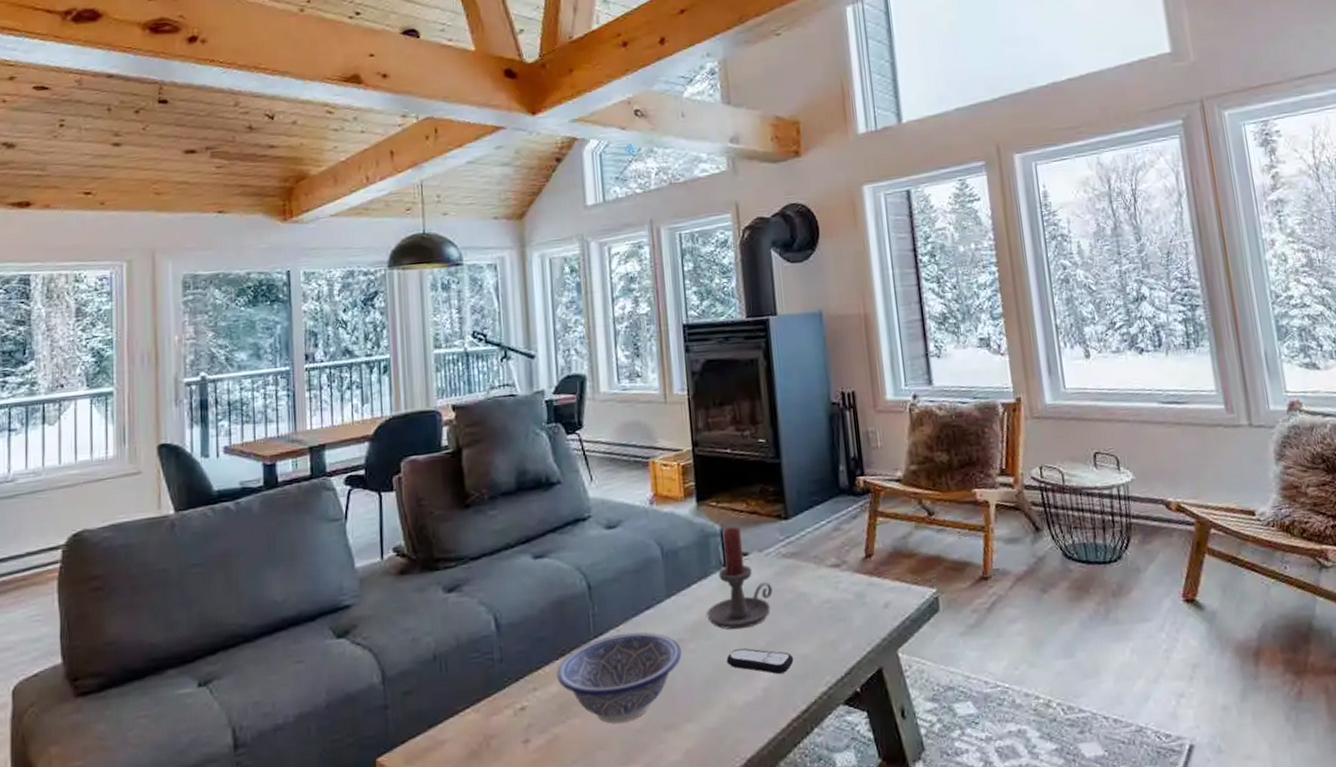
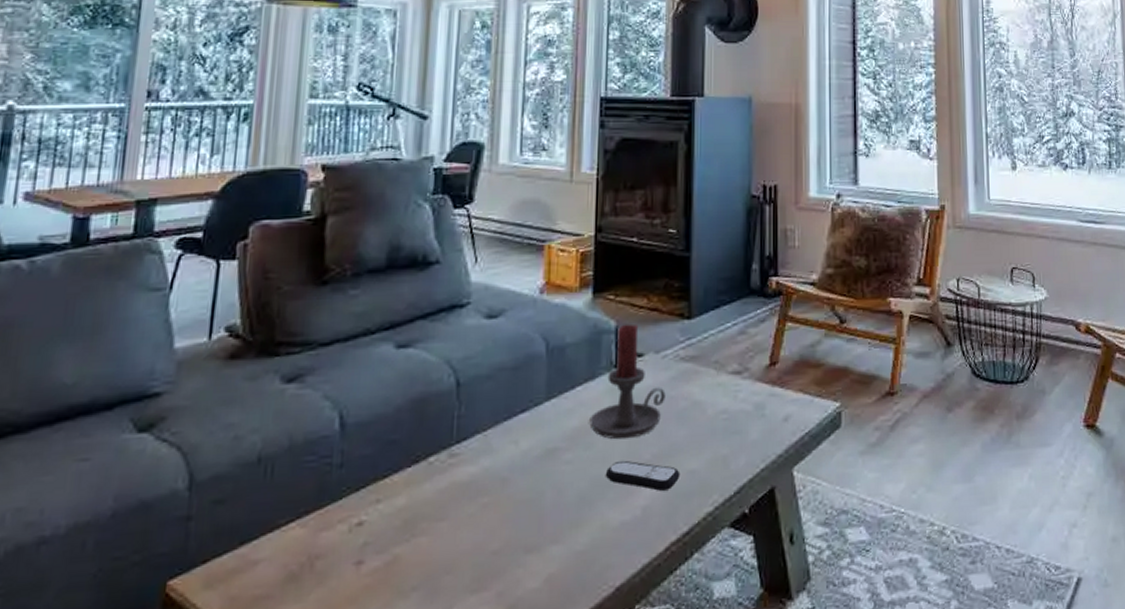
decorative bowl: present [557,632,682,724] -> none [406,438,556,544]

